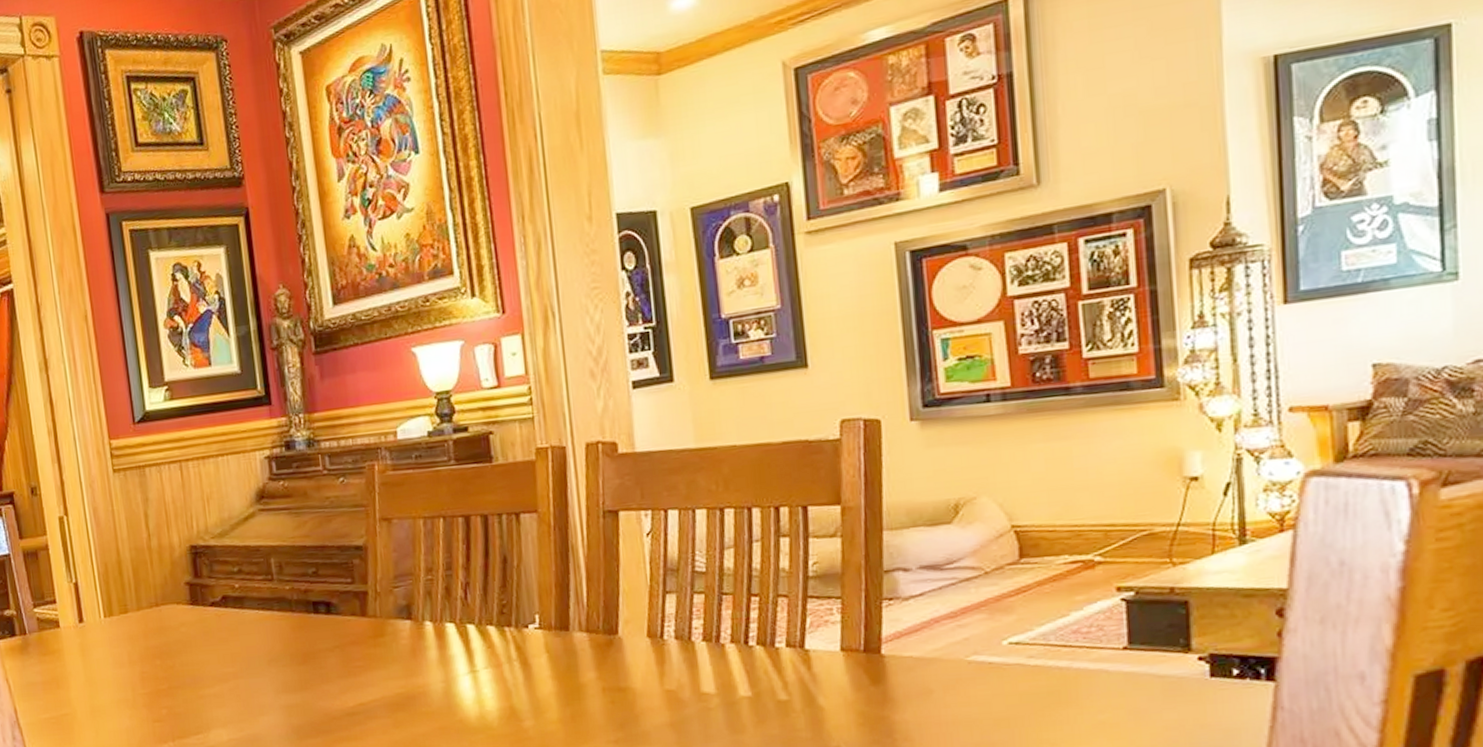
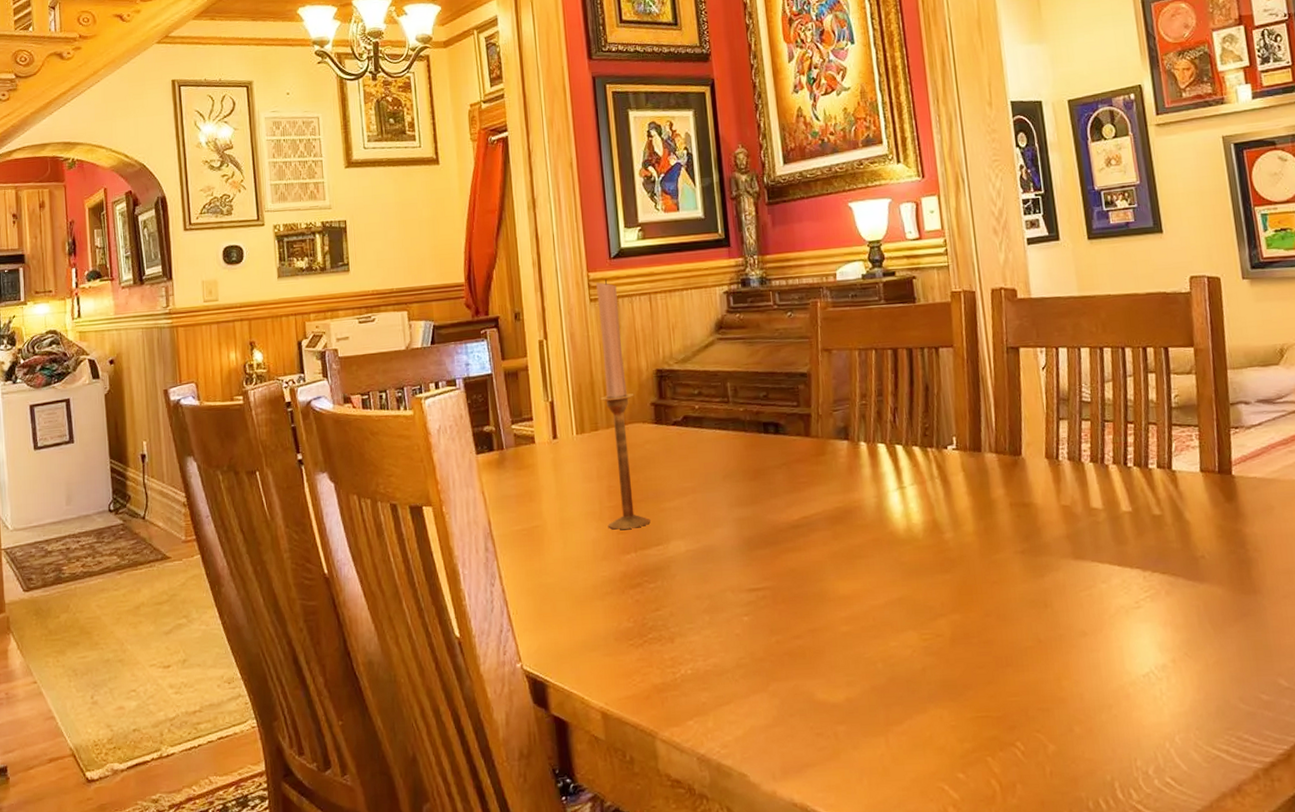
candlestick: none [119,447,189,718] -> present [596,279,651,530]

